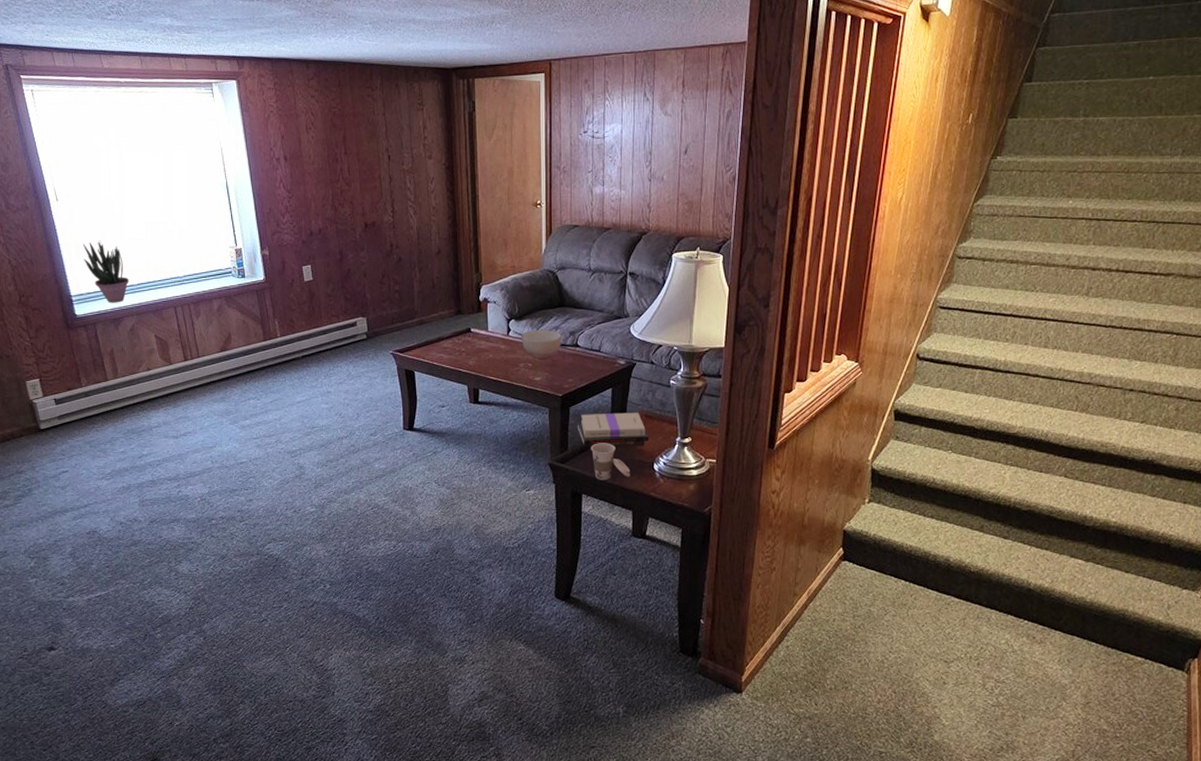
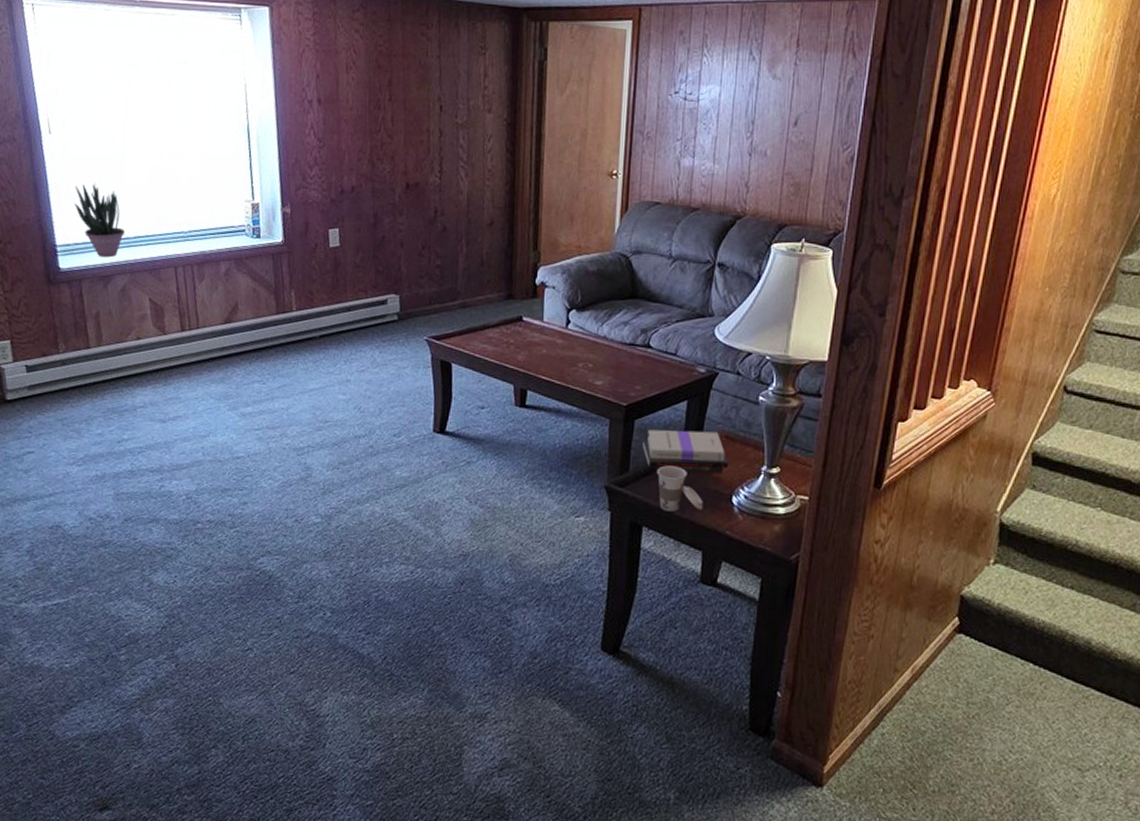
bowl: present [521,329,562,358] -> none [582,324,632,359]

